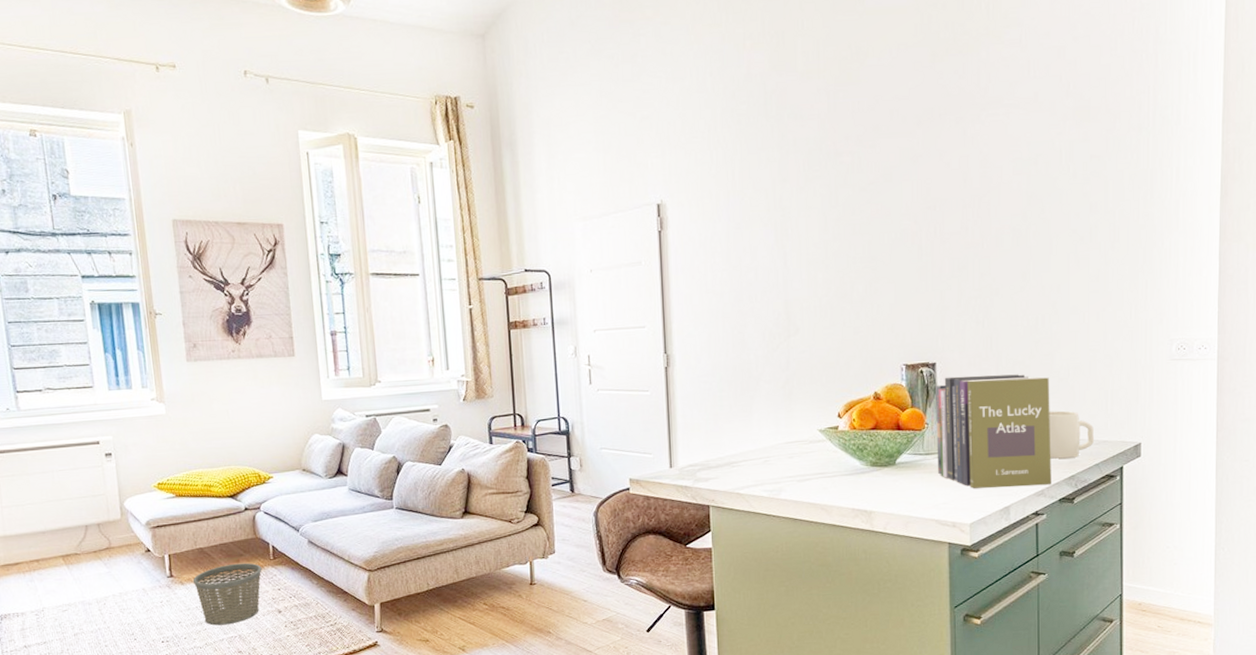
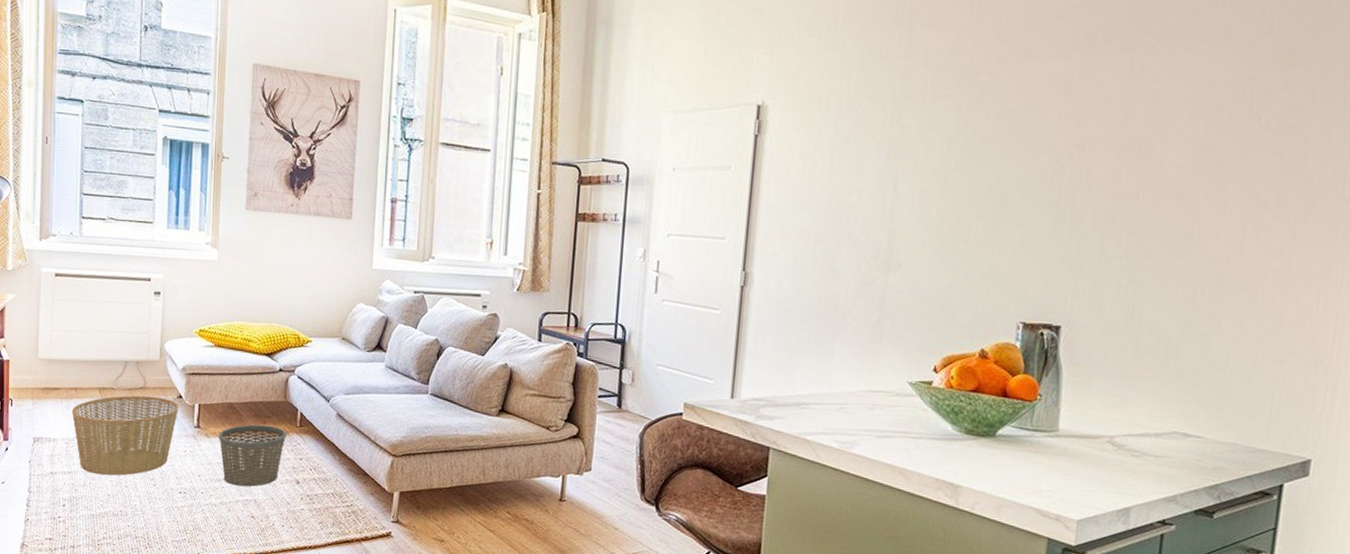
basket: none [36,554,149,640] -> present [71,395,179,476]
books: present [936,374,1051,488] -> none [1046,344,1201,492]
mug: present [1049,410,1095,459] -> none [1190,403,1251,464]

